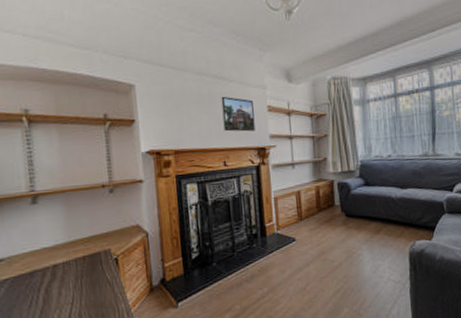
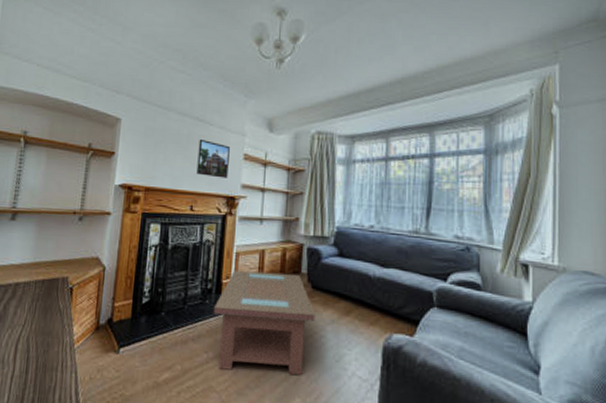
coffee table: none [261,207,352,300] -> present [213,270,316,376]

